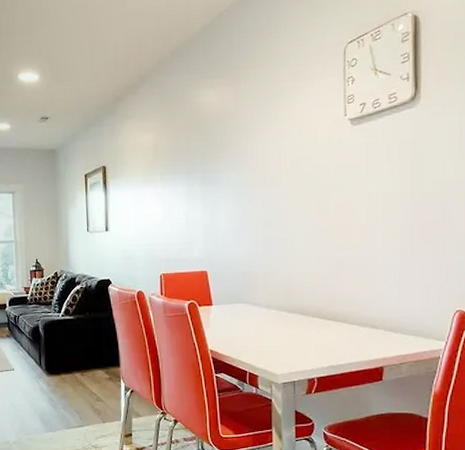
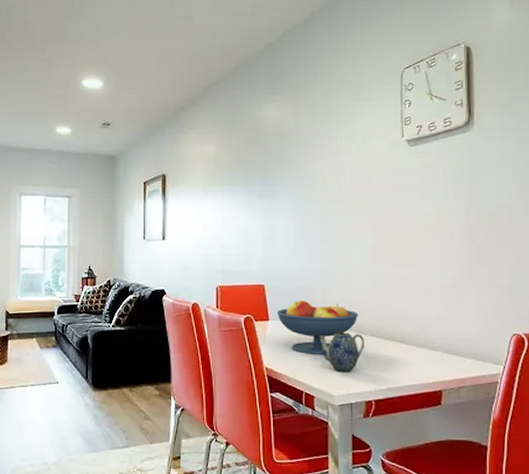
fruit bowl: none [220,284,301,336] -> present [277,300,359,354]
teapot: none [262,313,306,353] -> present [319,331,364,373]

